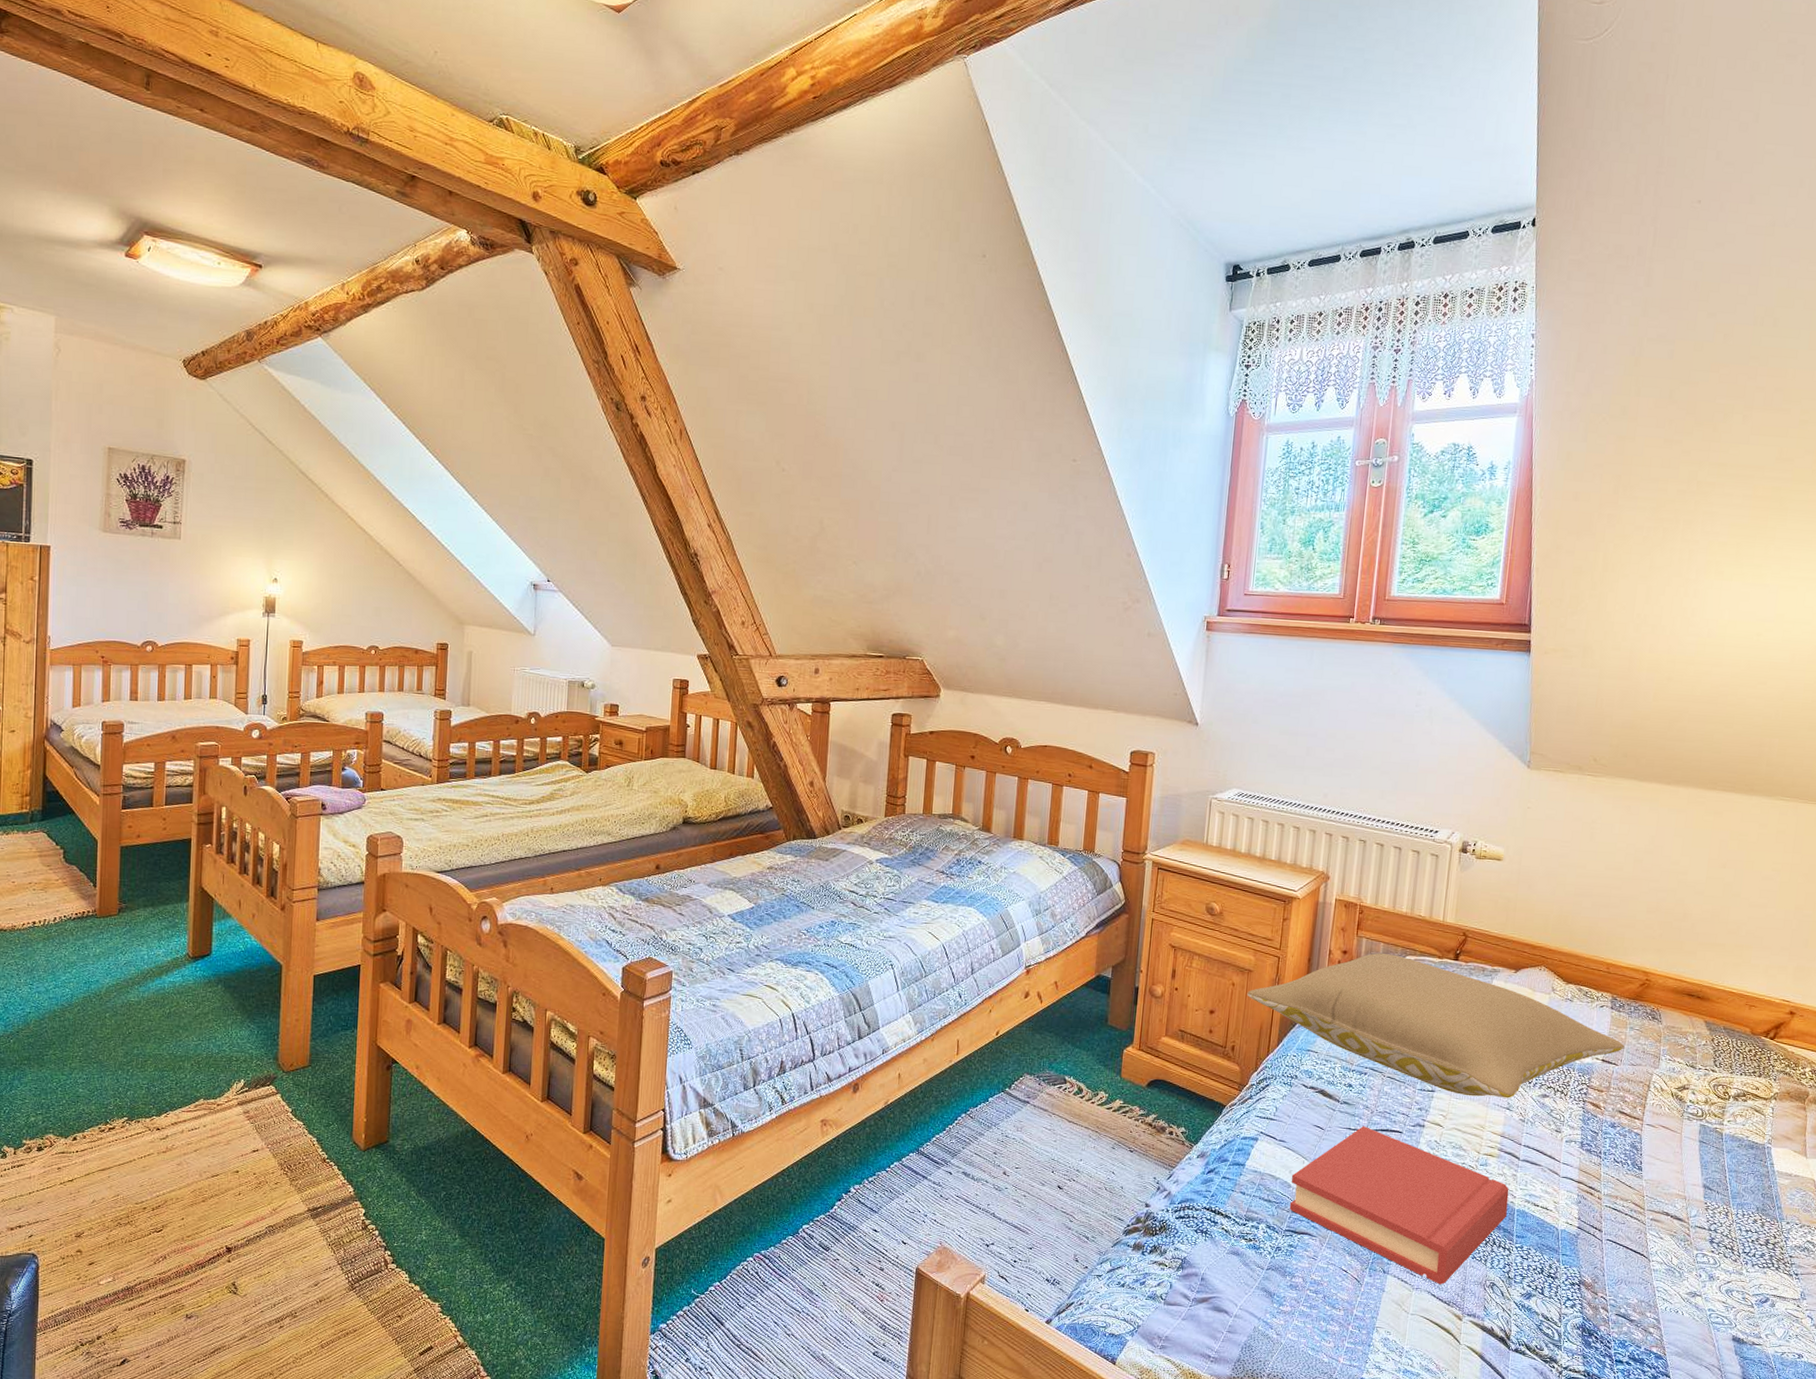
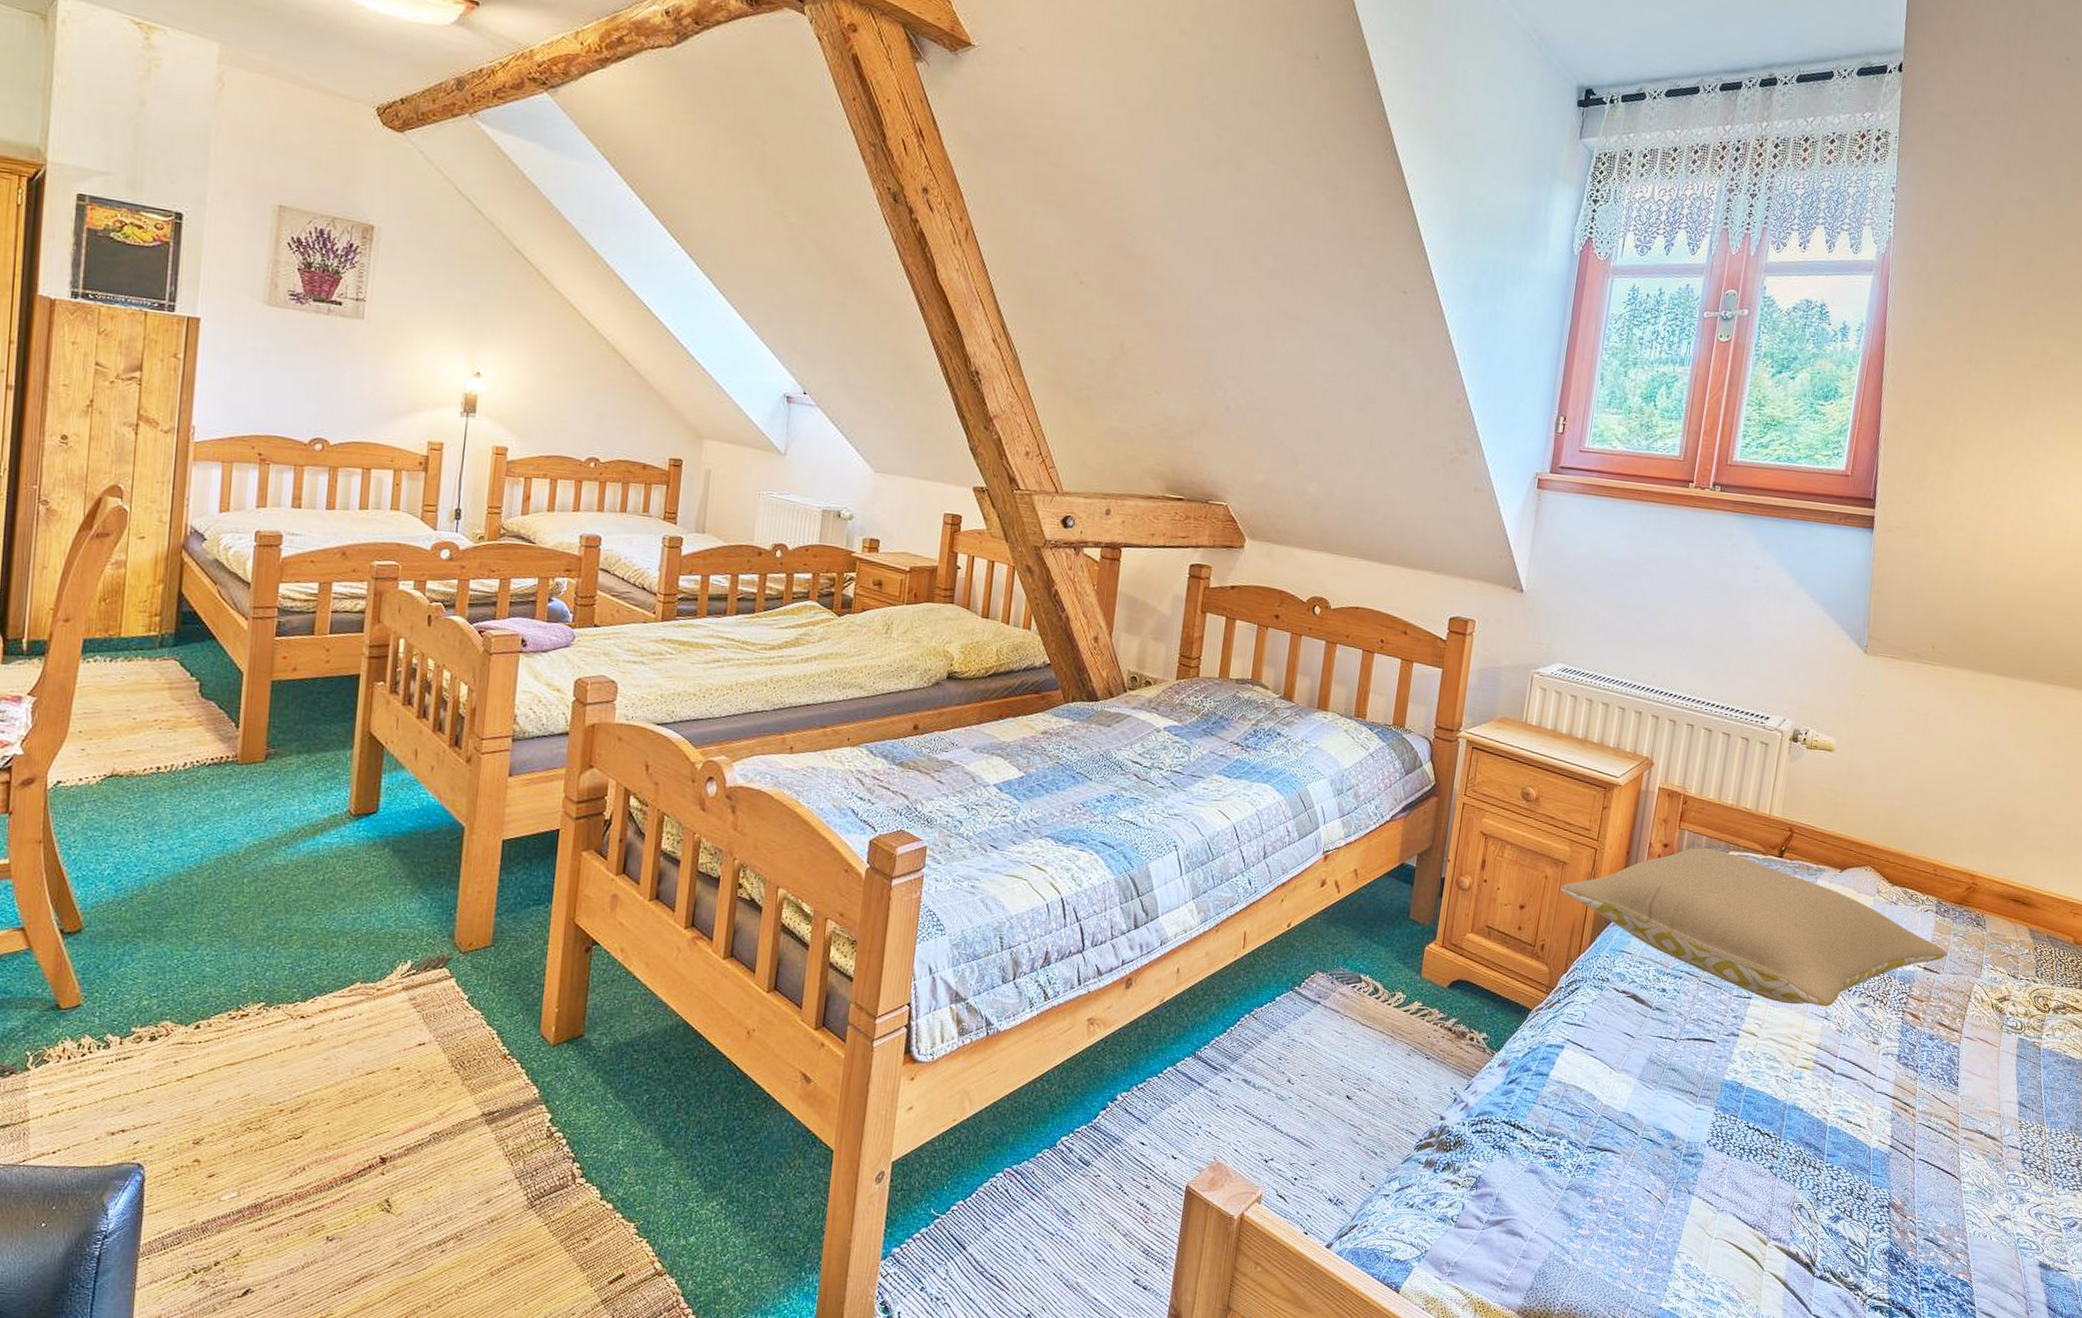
hardback book: present [1289,1126,1509,1285] -> none [1593,1035,1823,1206]

